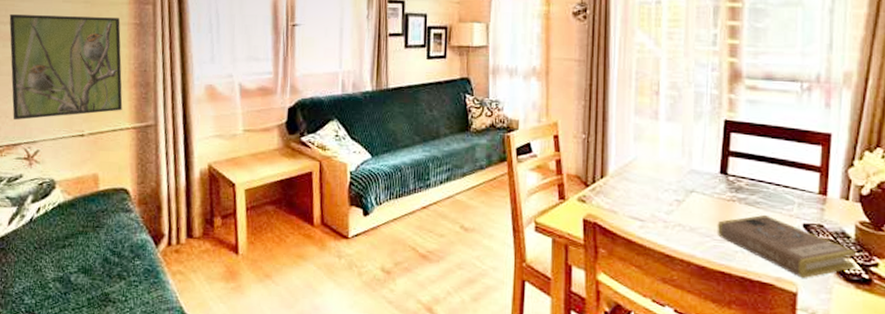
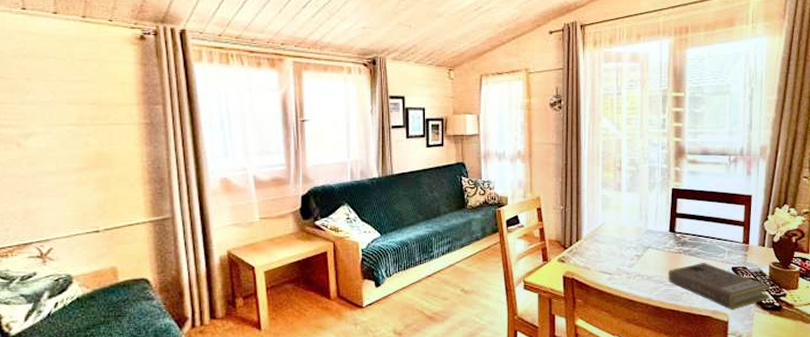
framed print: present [9,14,123,120] -> none [10,118,137,221]

